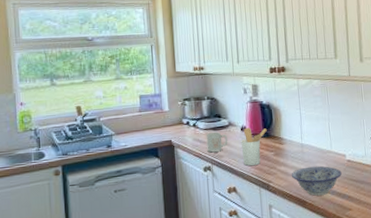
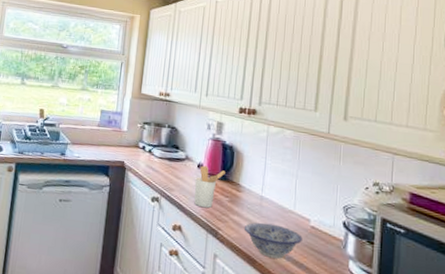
mug: present [206,132,228,153] -> none [158,162,182,185]

